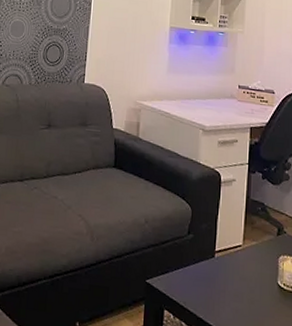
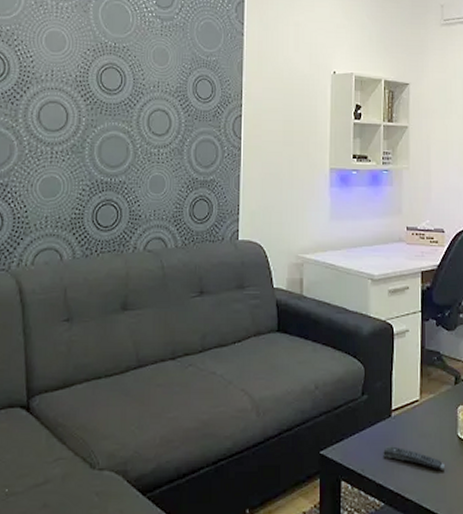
remote control: none [205,284,263,314] -> present [383,446,444,470]

